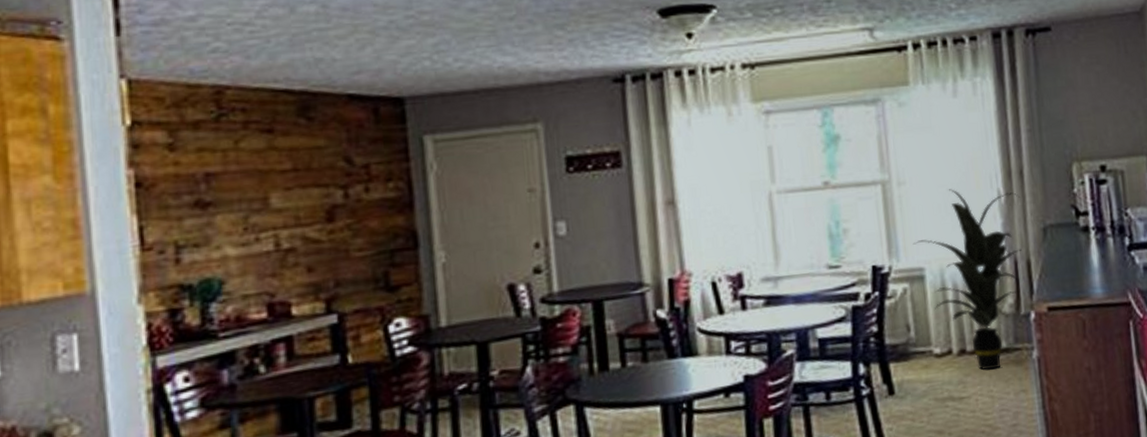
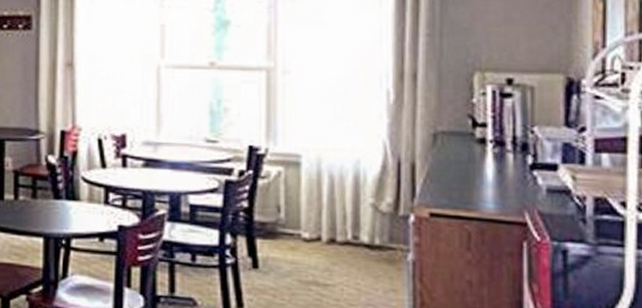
indoor plant: present [913,189,1022,371] -> none [292,83,410,264]

